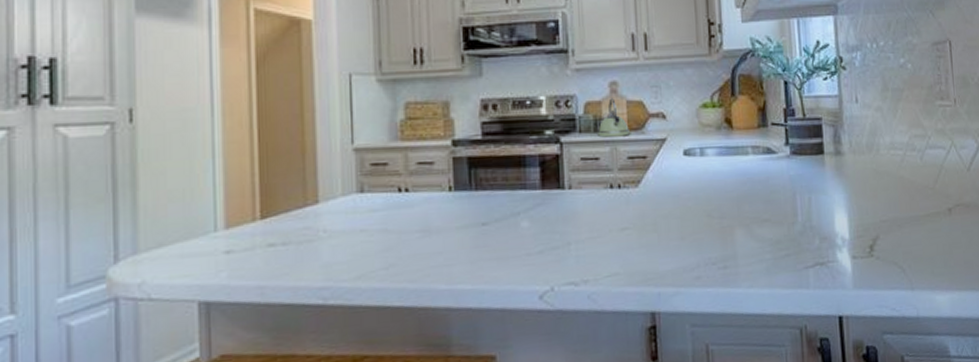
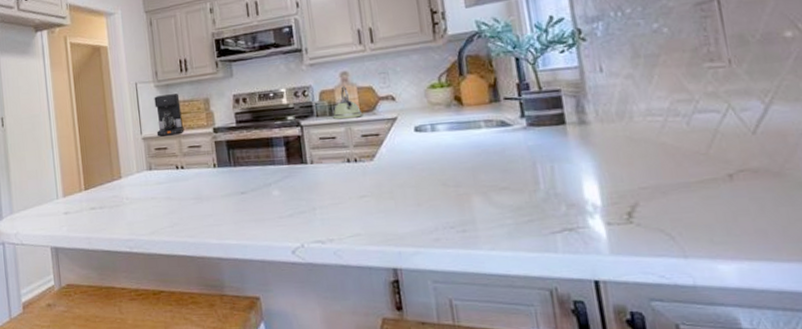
coffee maker: none [374,92,413,148] -> present [154,93,184,137]

